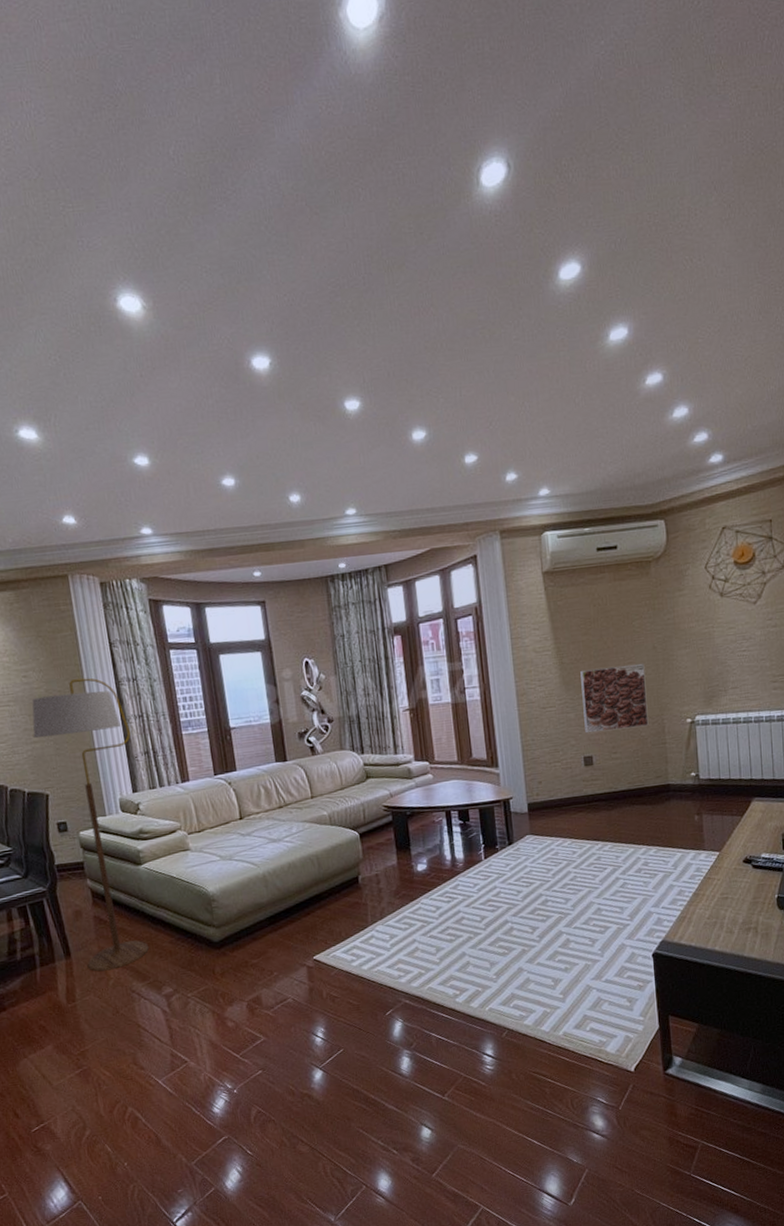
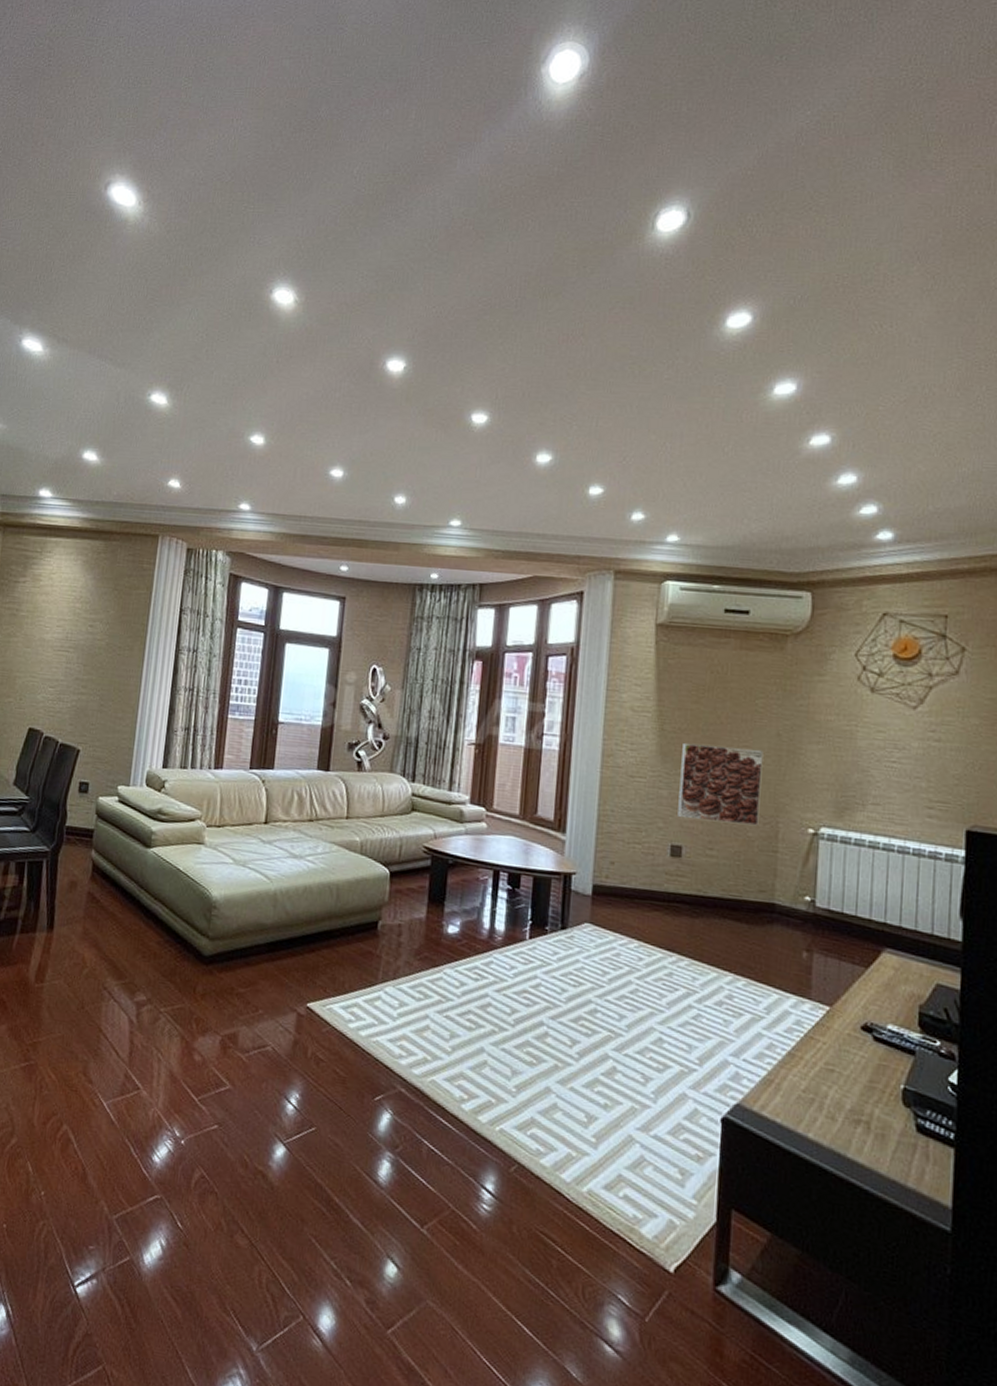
floor lamp: present [31,678,149,972] -> none [66,638,177,958]

